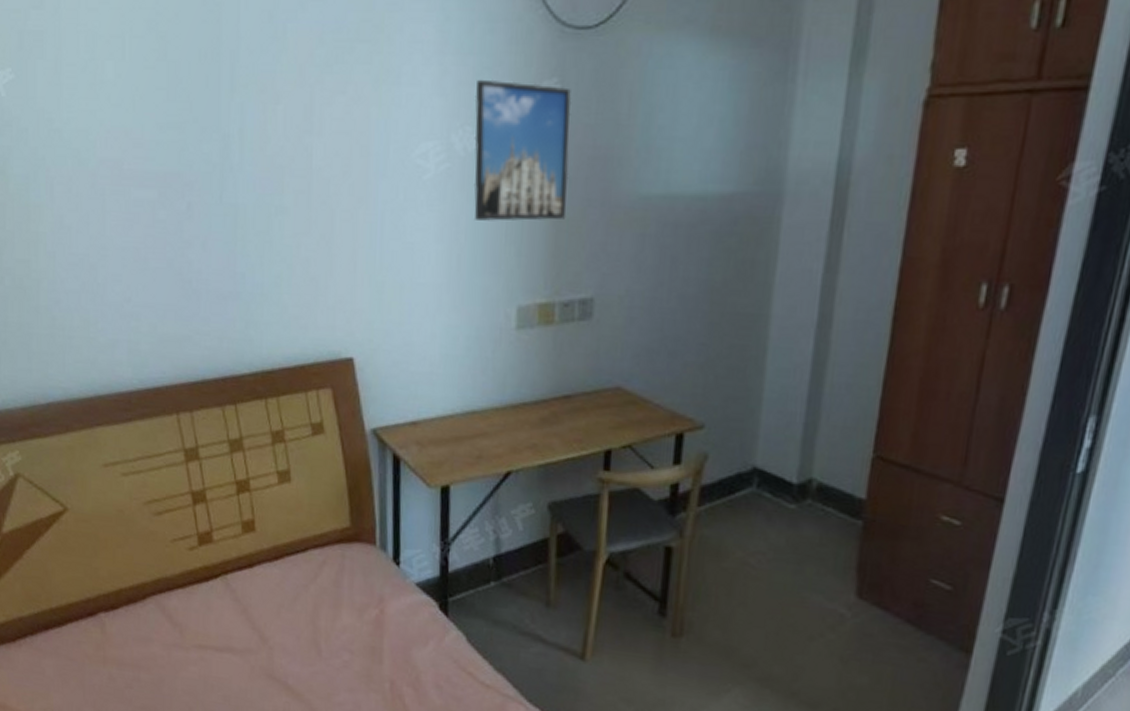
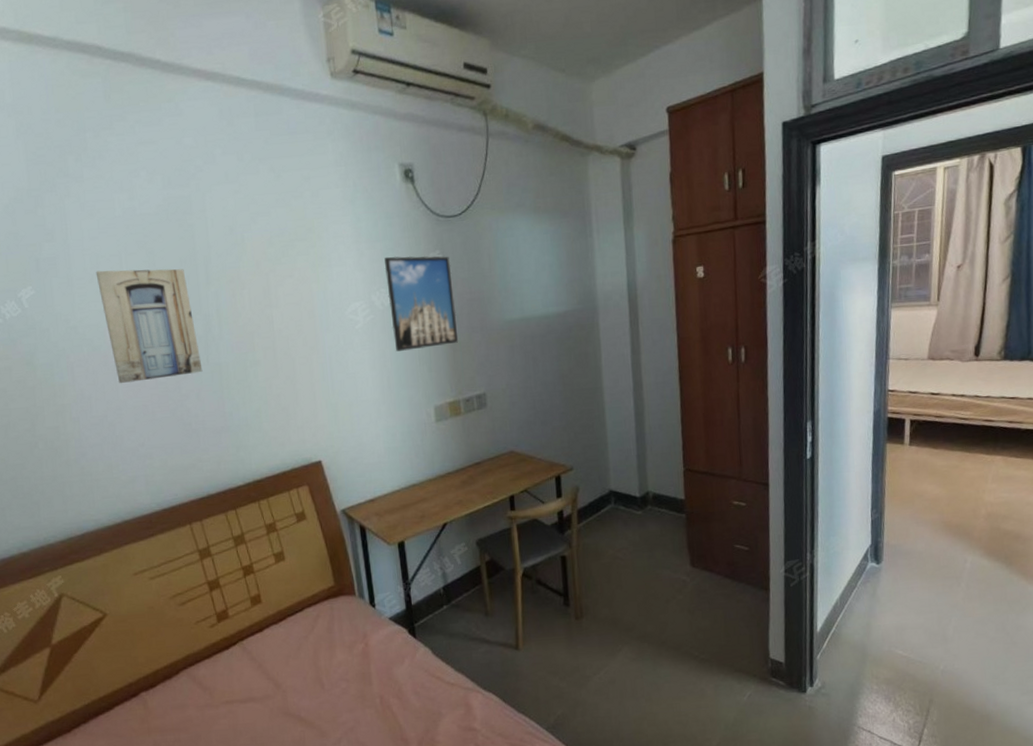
wall art: none [91,56,213,215] -> present [95,269,203,383]

